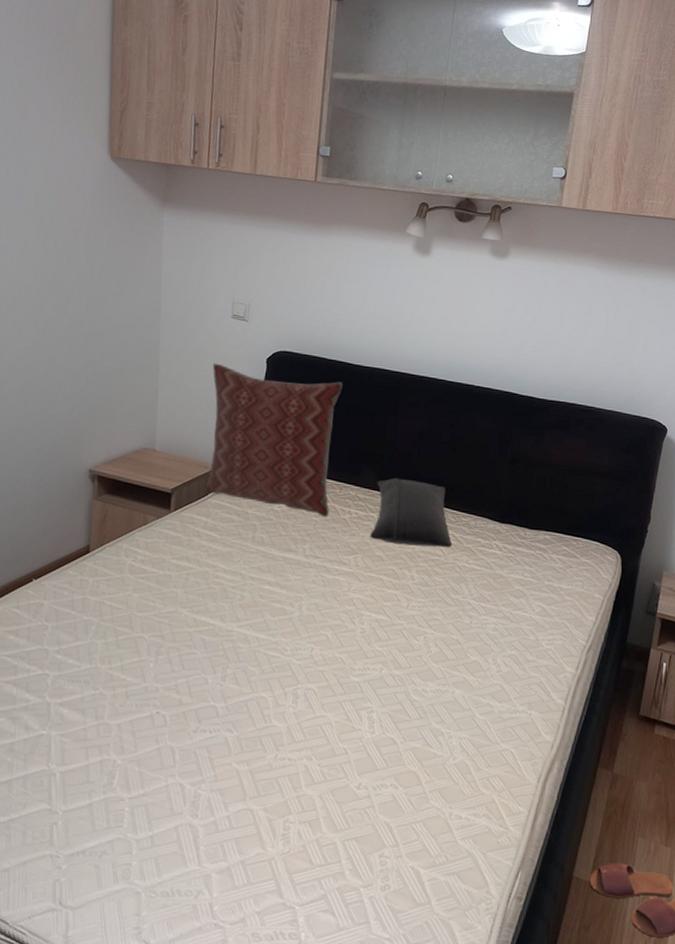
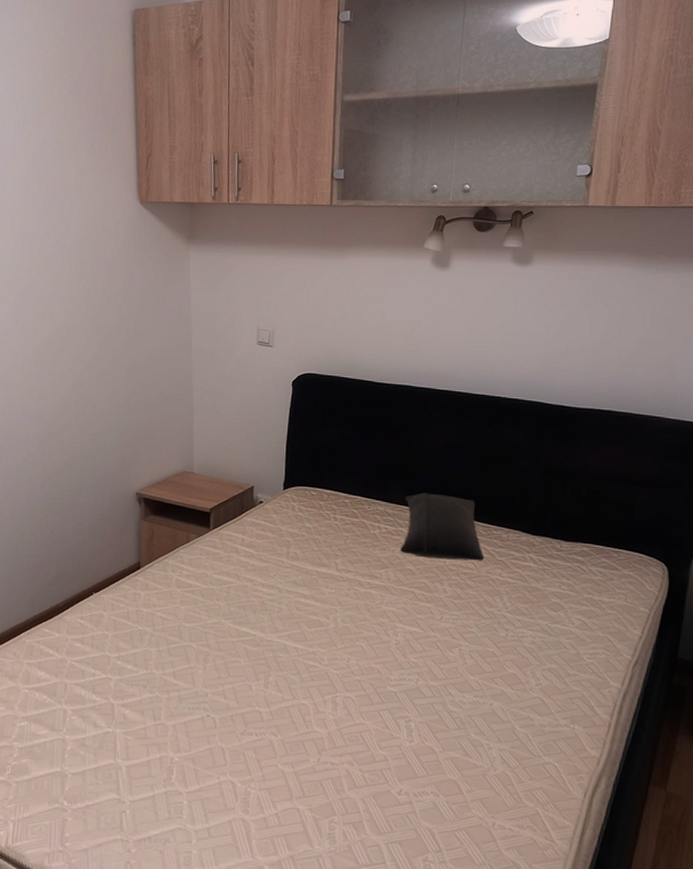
pillow: present [205,363,343,517] -> none [240,388,367,532]

